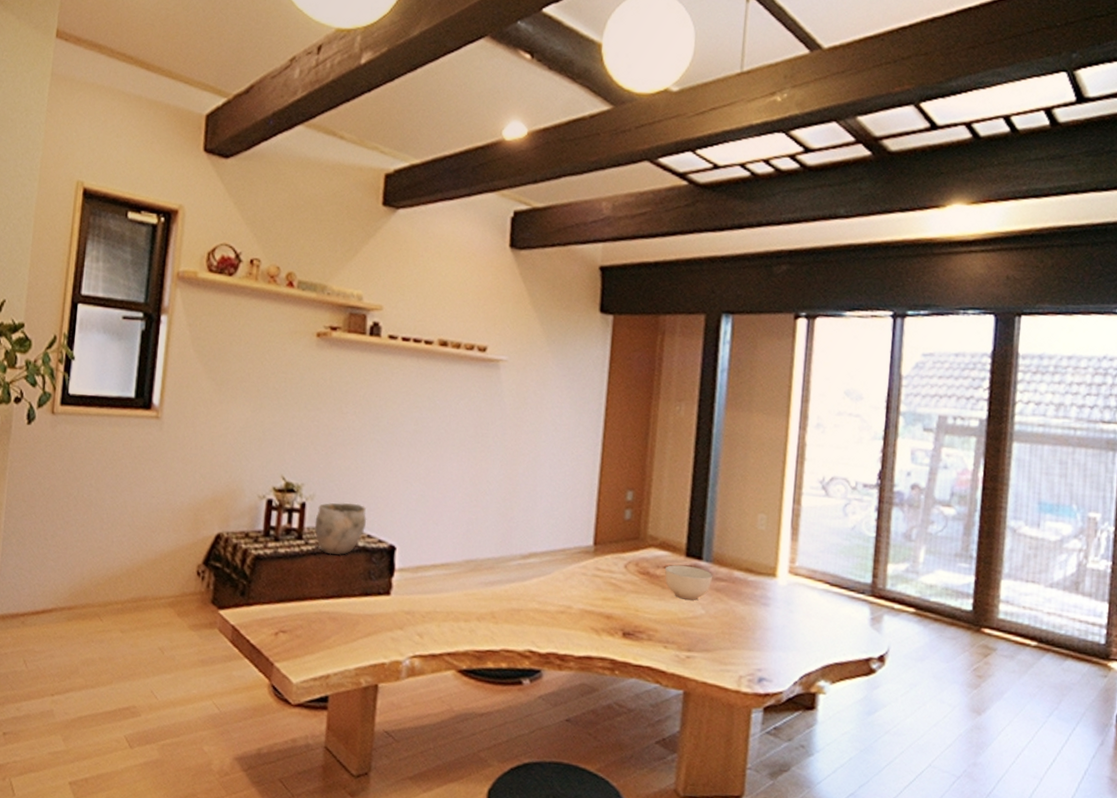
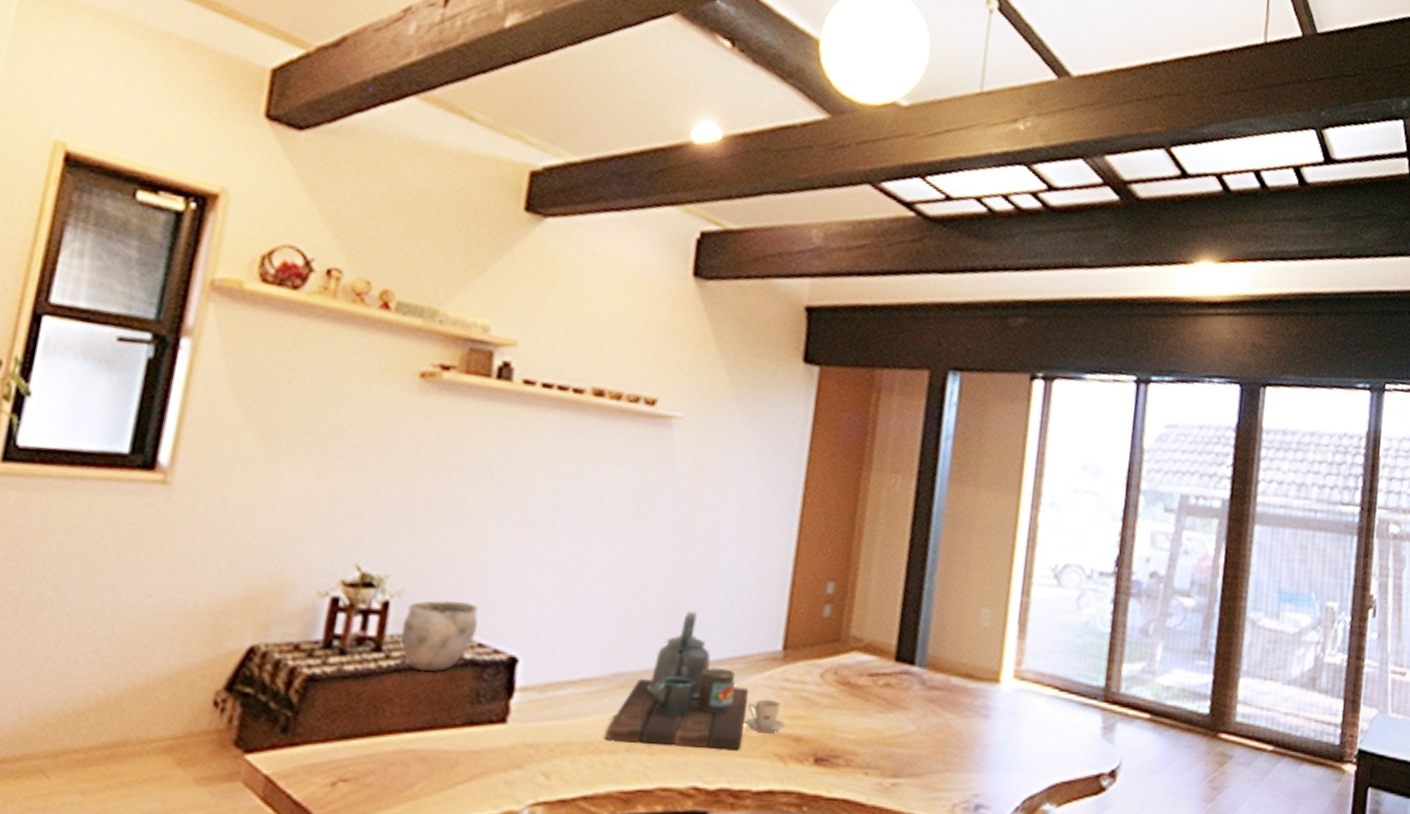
tea set: none [460,513,568,624] -> present [603,611,748,751]
teacup: none [566,584,598,611] -> present [744,699,786,734]
bowl: present [664,564,713,600] -> none [869,671,927,715]

